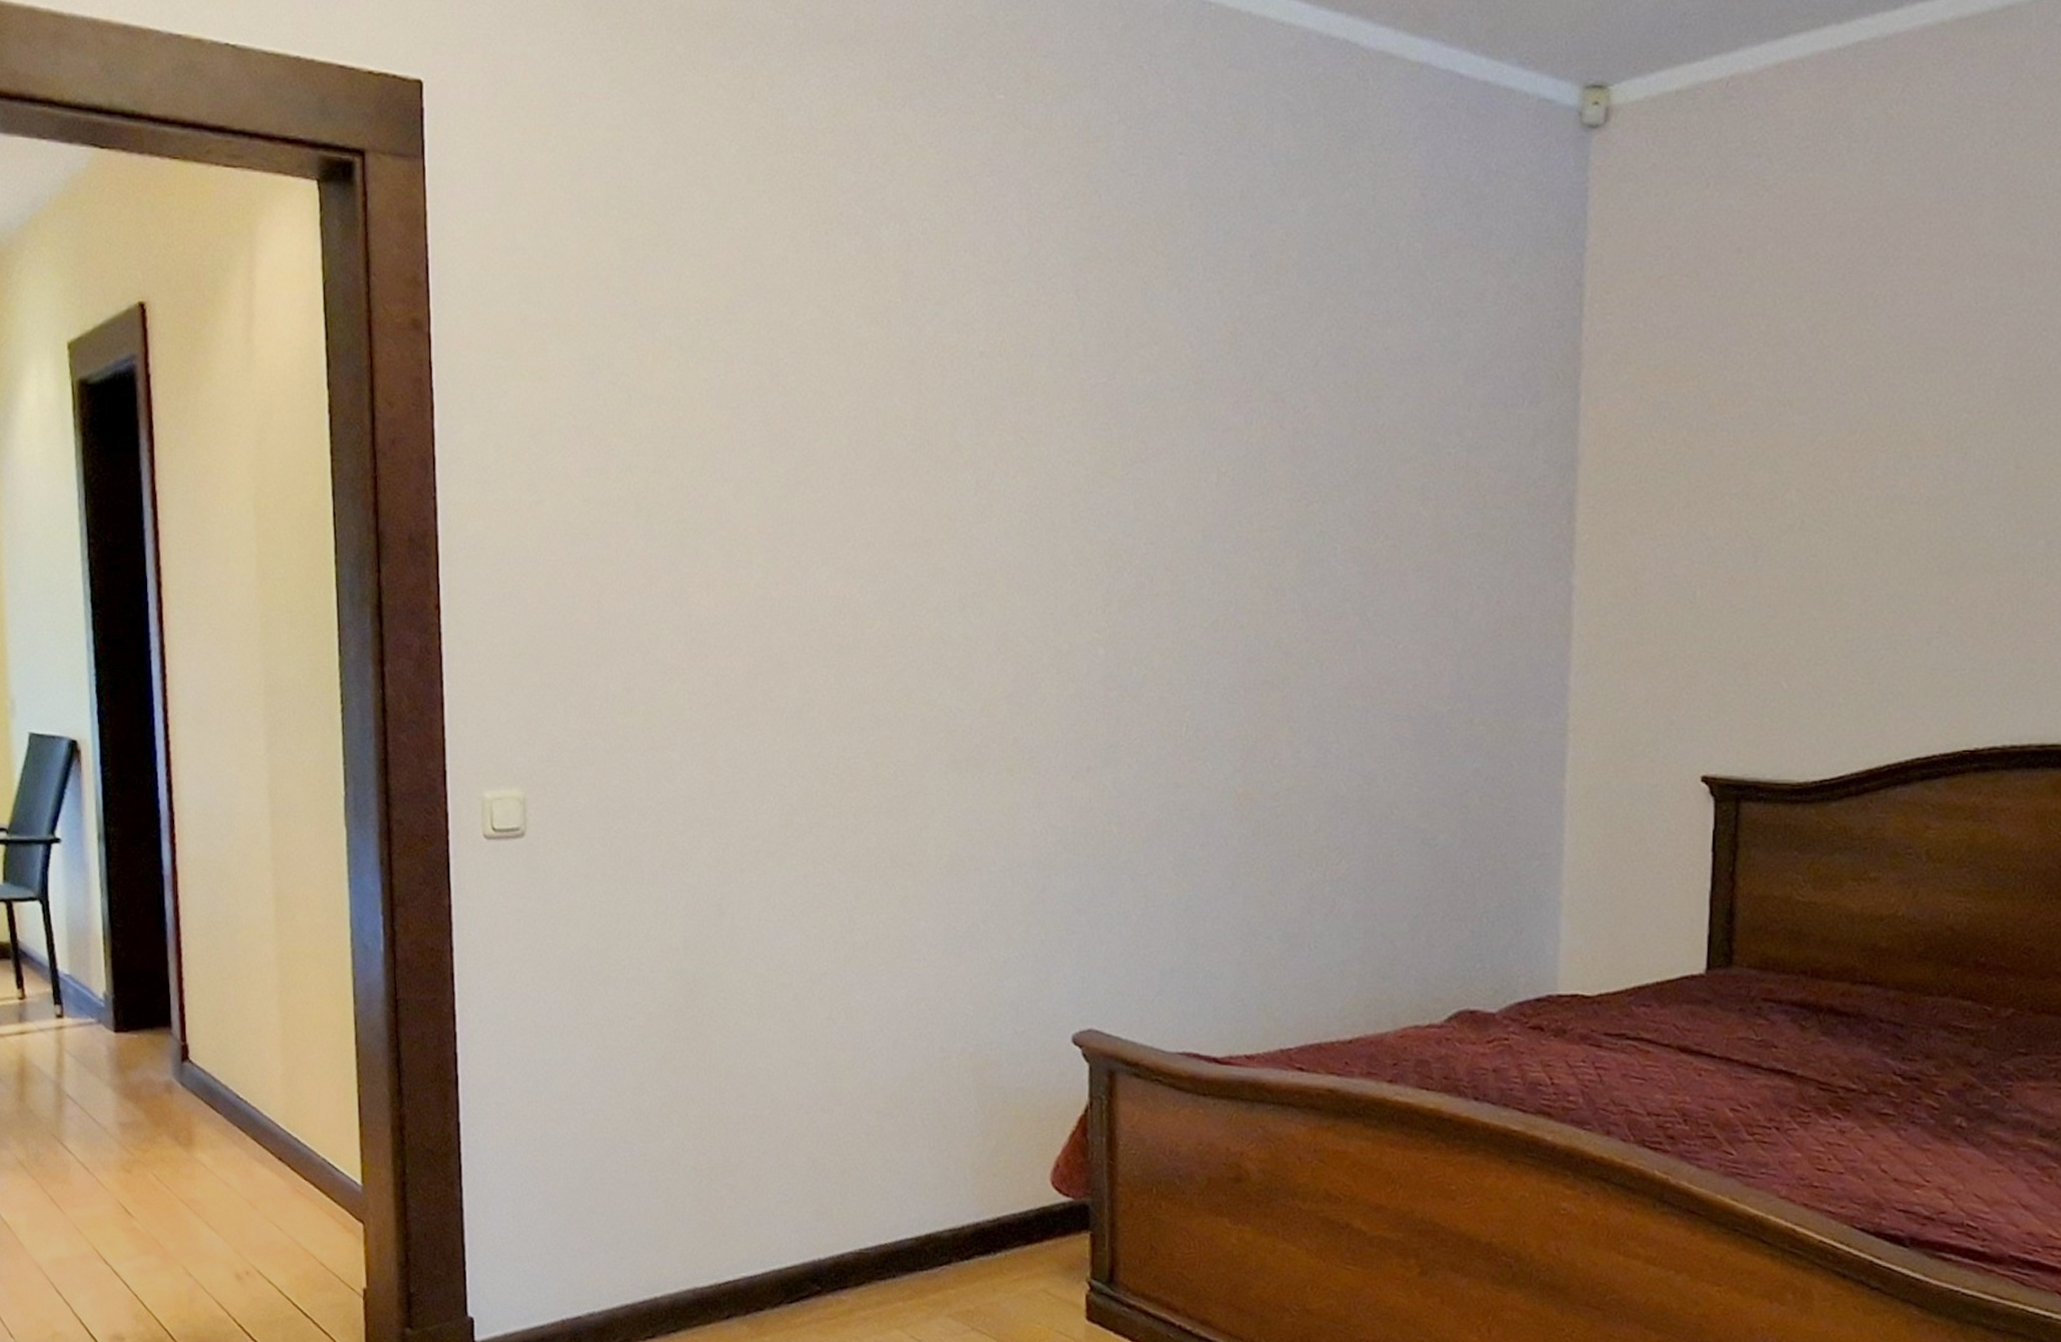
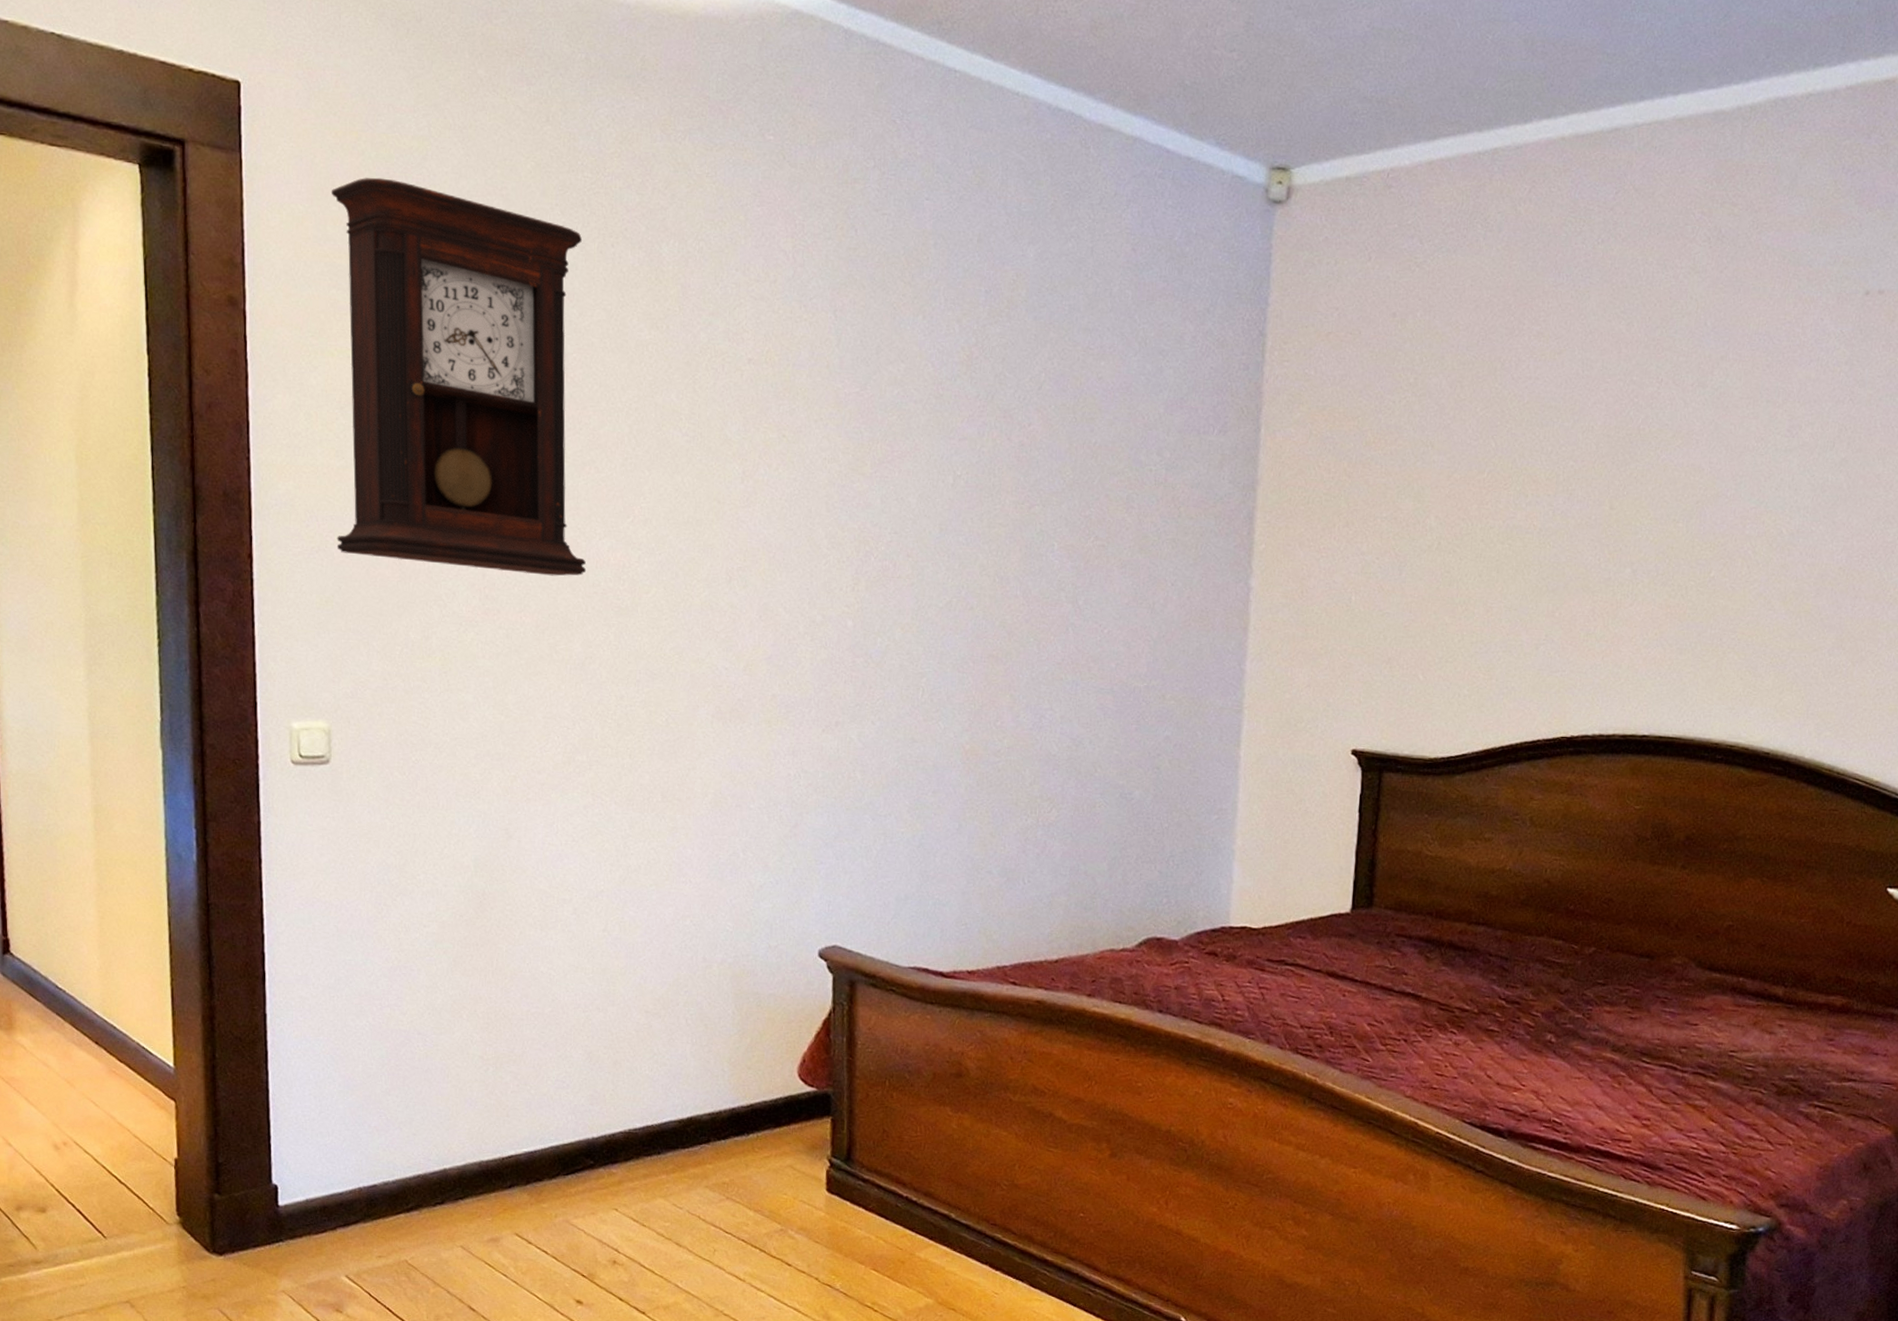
pendulum clock: none [519,175,803,613] -> present [331,177,587,576]

